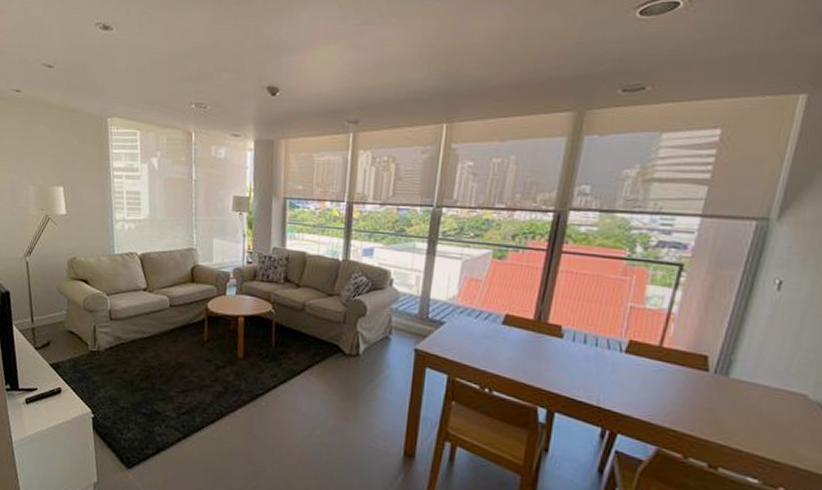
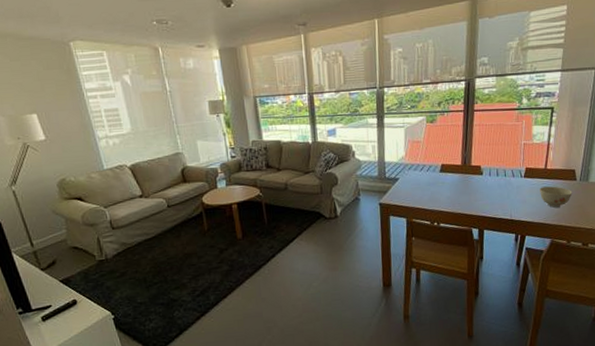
bowl: none [647,371,700,404] -> present [540,186,572,208]

